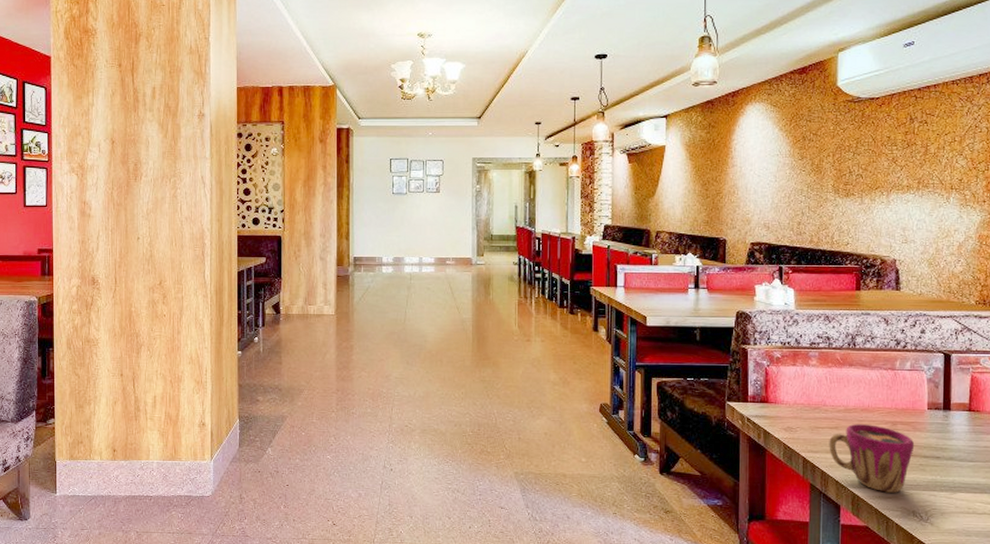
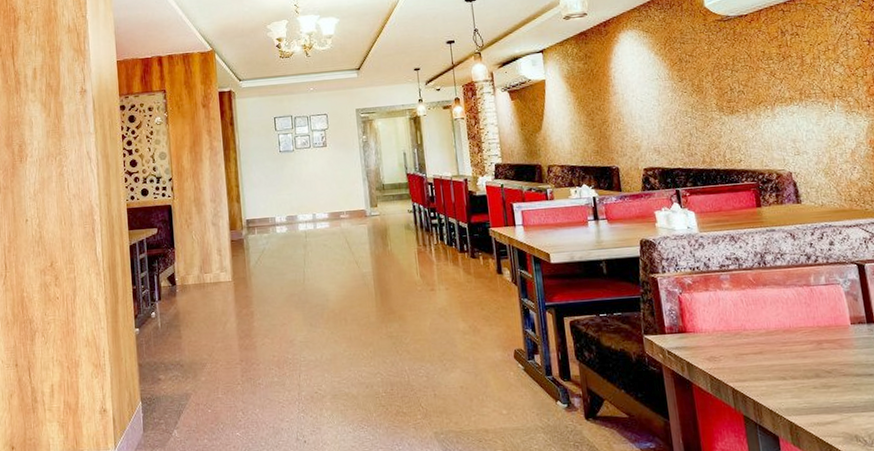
cup: present [829,423,915,493] -> none [755,345,845,418]

